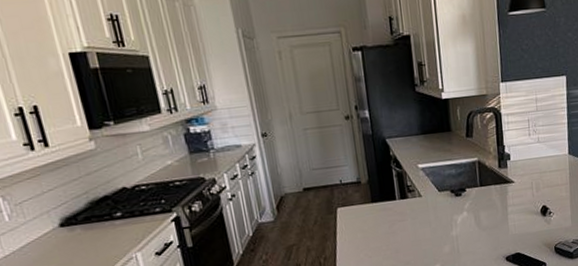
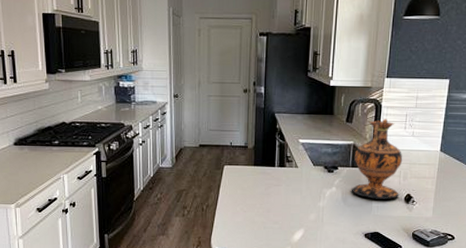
vase: none [481,127,535,218] -> present [351,118,403,199]

